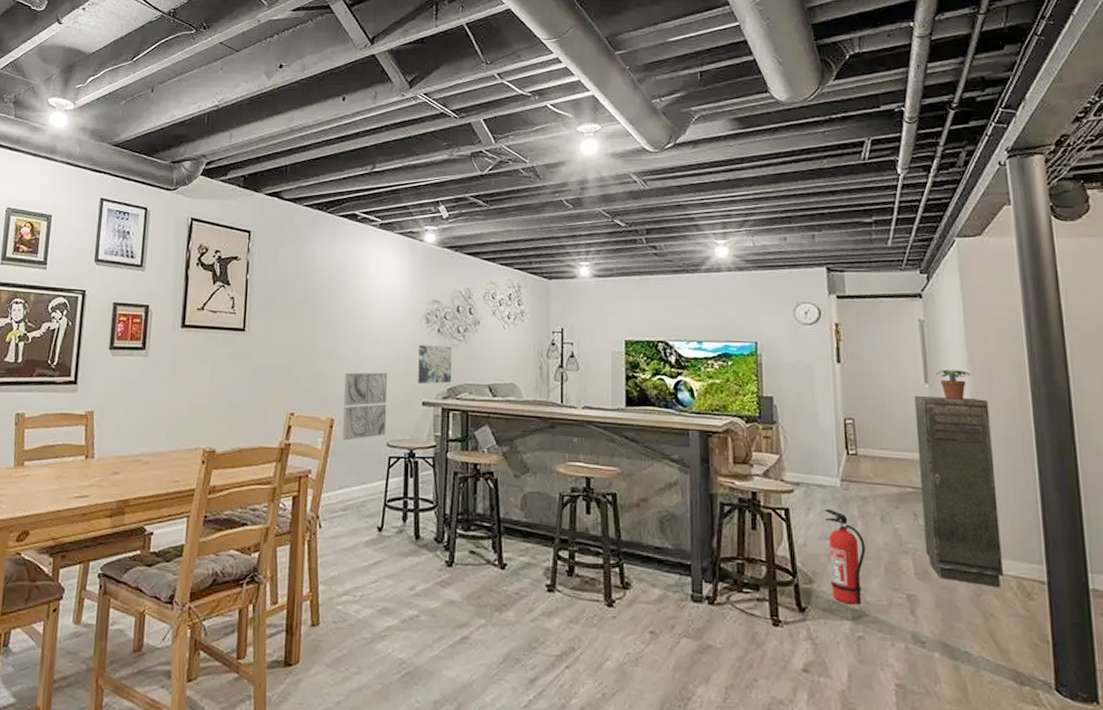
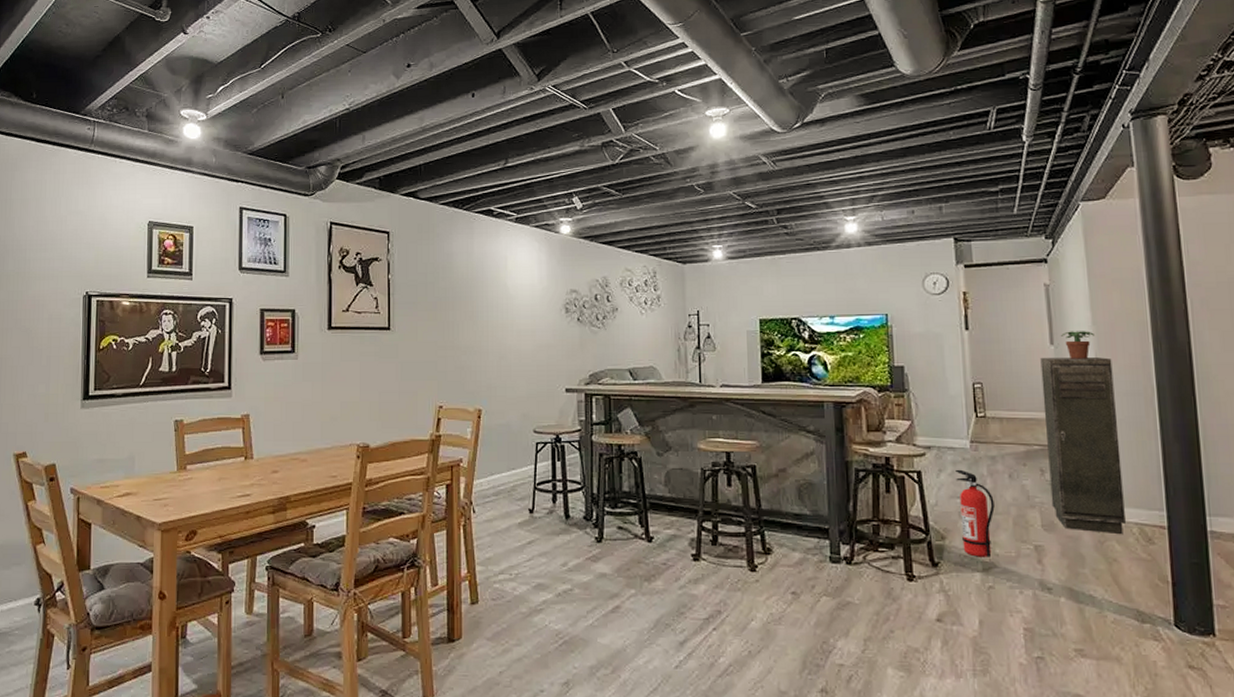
wall art: present [343,372,388,441] -> none [489,362,532,430]
wall art: present [418,345,453,384] -> none [560,334,593,372]

